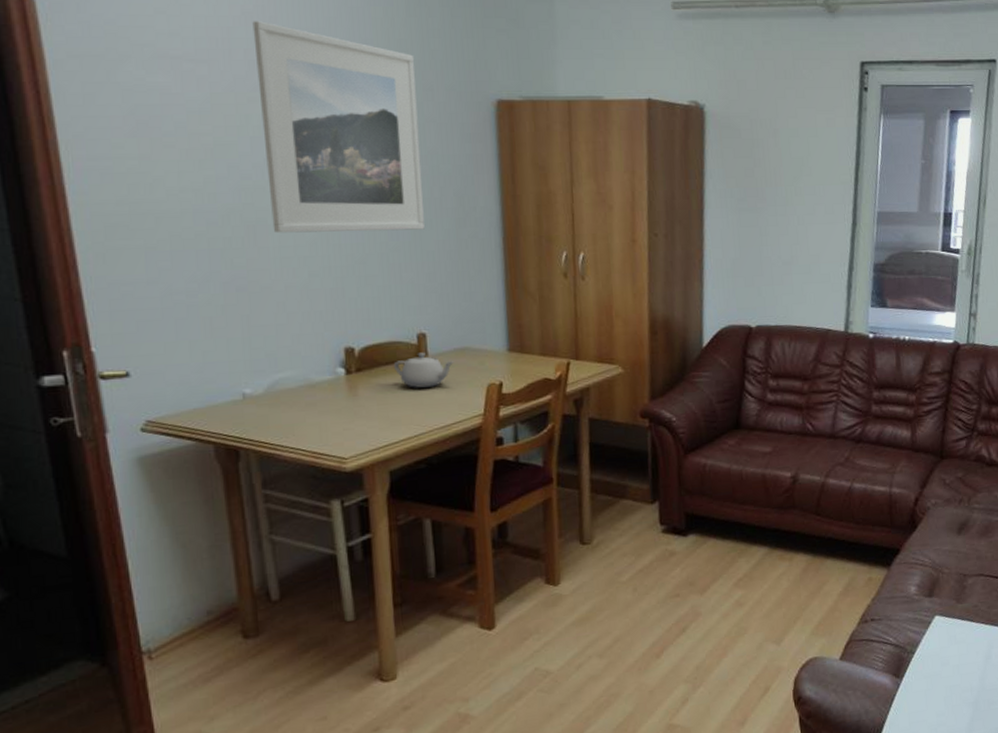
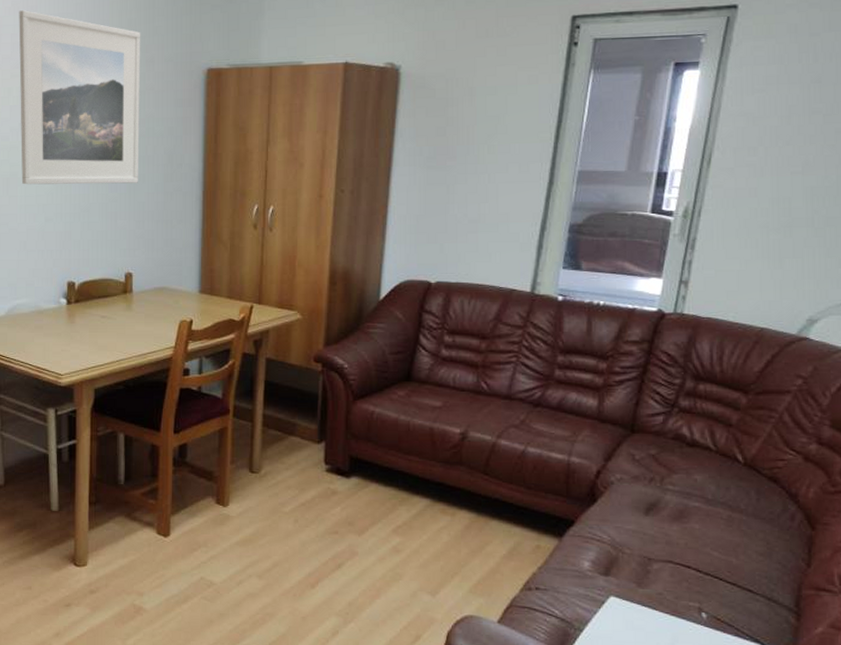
teapot: present [393,352,455,388] -> none [104,289,154,320]

